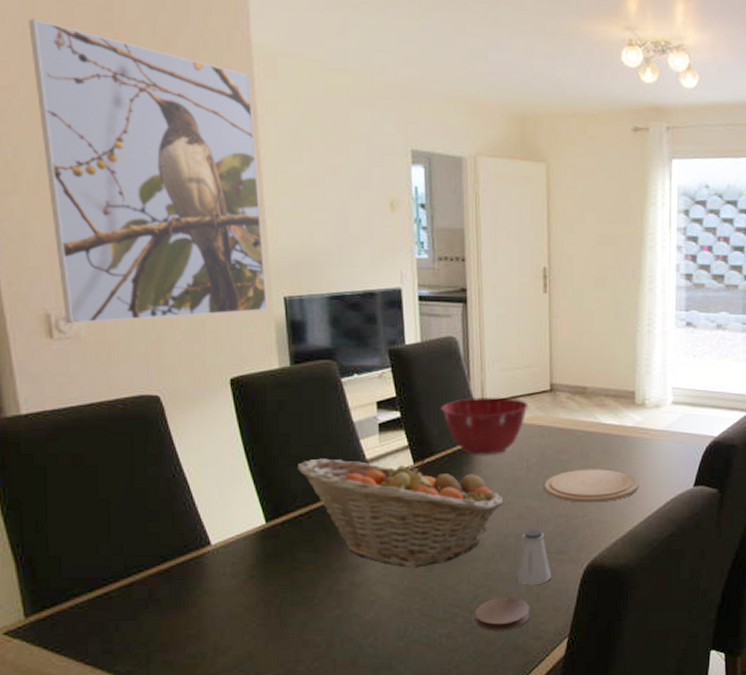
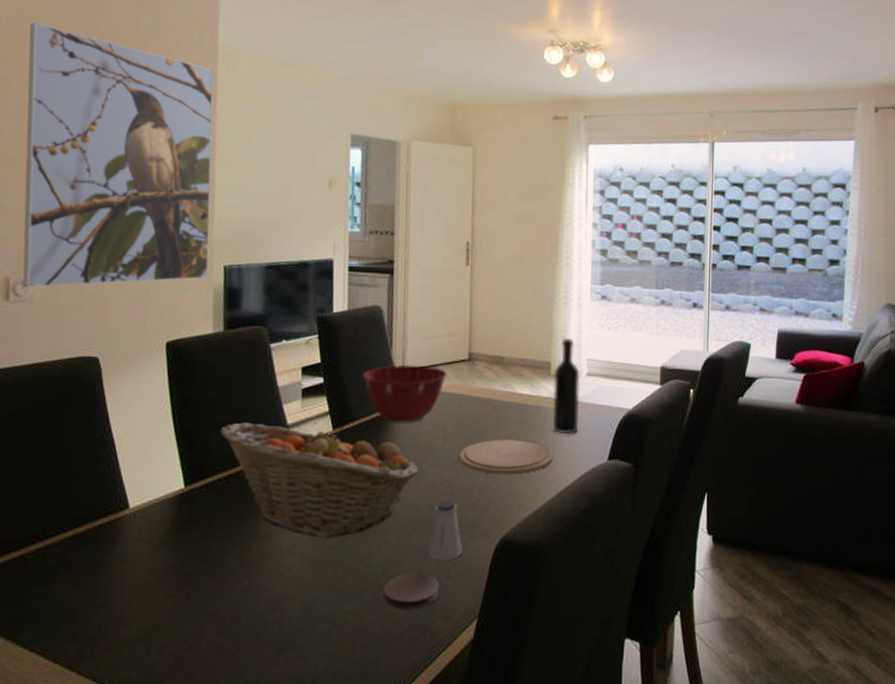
wine bottle: none [638,367,665,463] -> present [553,338,580,435]

